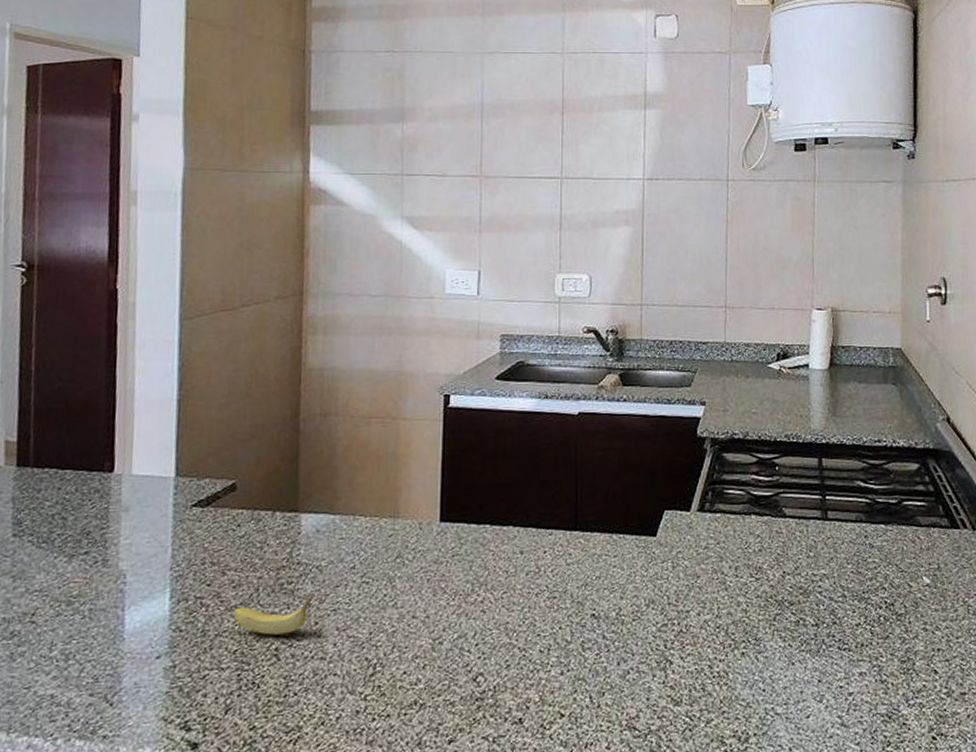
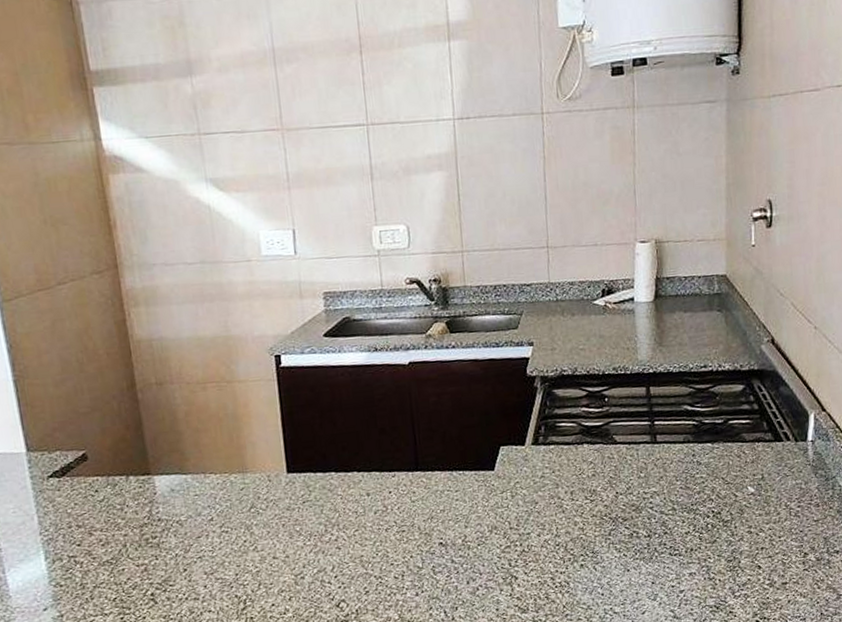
banana: present [233,593,315,635] -> none [106,545,180,583]

